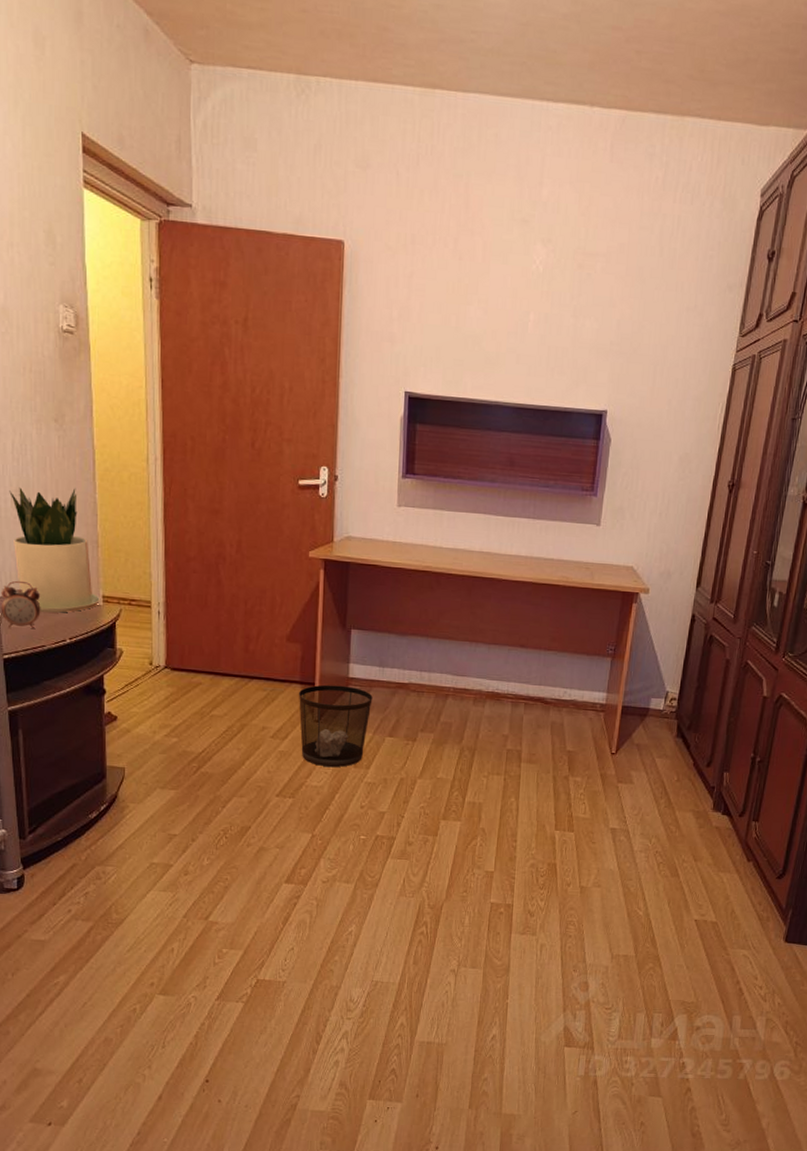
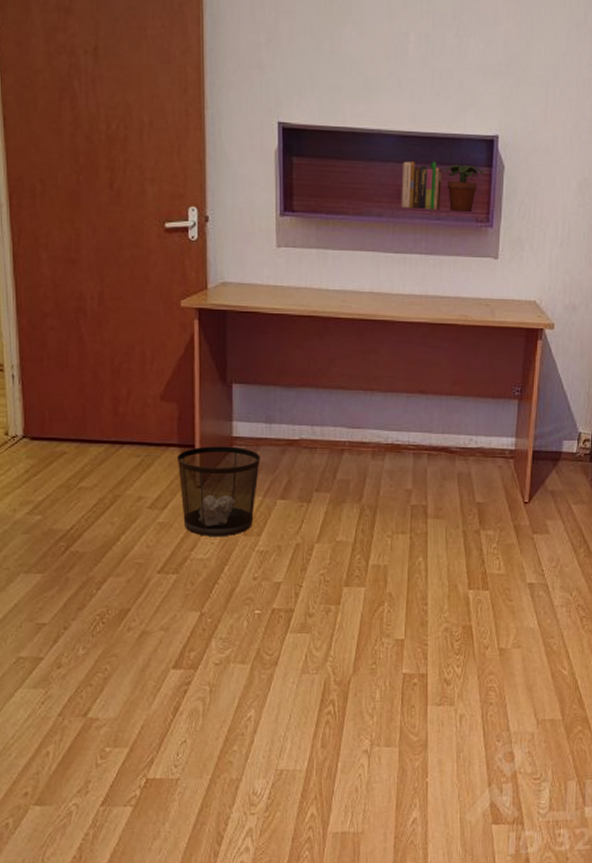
books: none [513,431,553,479] -> present [401,161,443,210]
potted plant: none [554,436,592,482] -> present [444,165,485,213]

